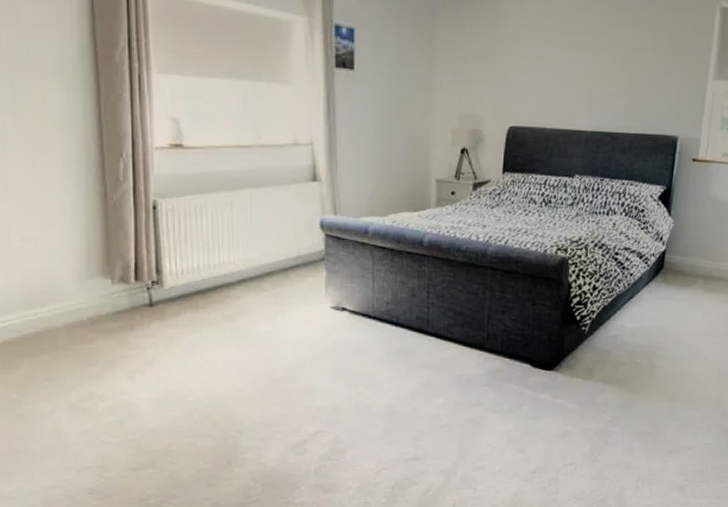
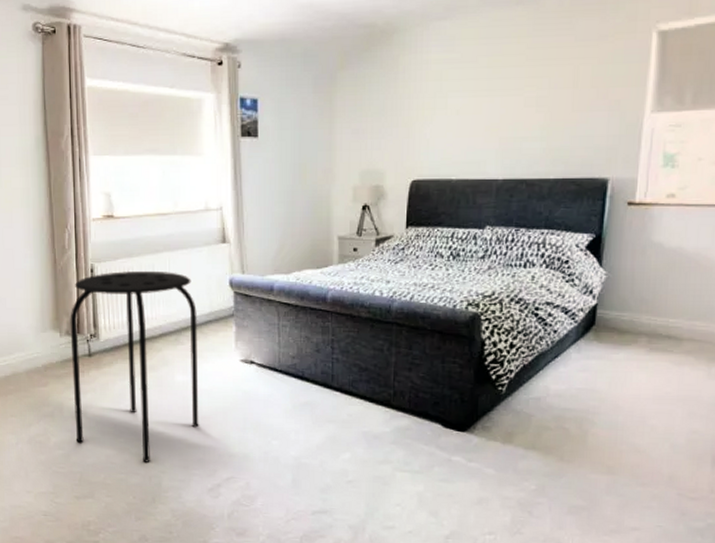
stool: none [125,208,284,423] -> present [70,270,199,462]

